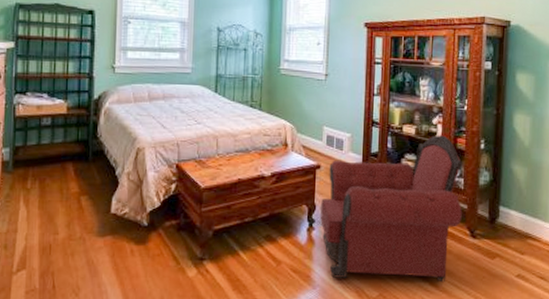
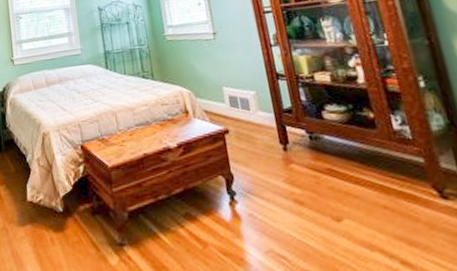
armchair: present [320,135,463,283] -> none [238,78,422,261]

